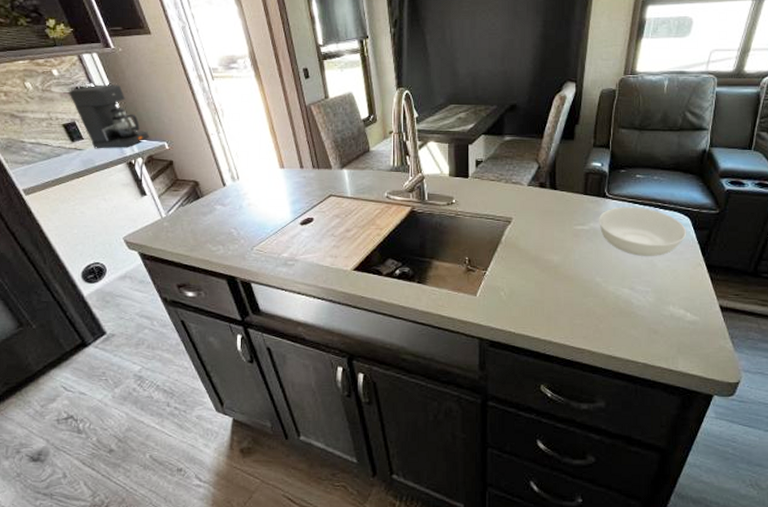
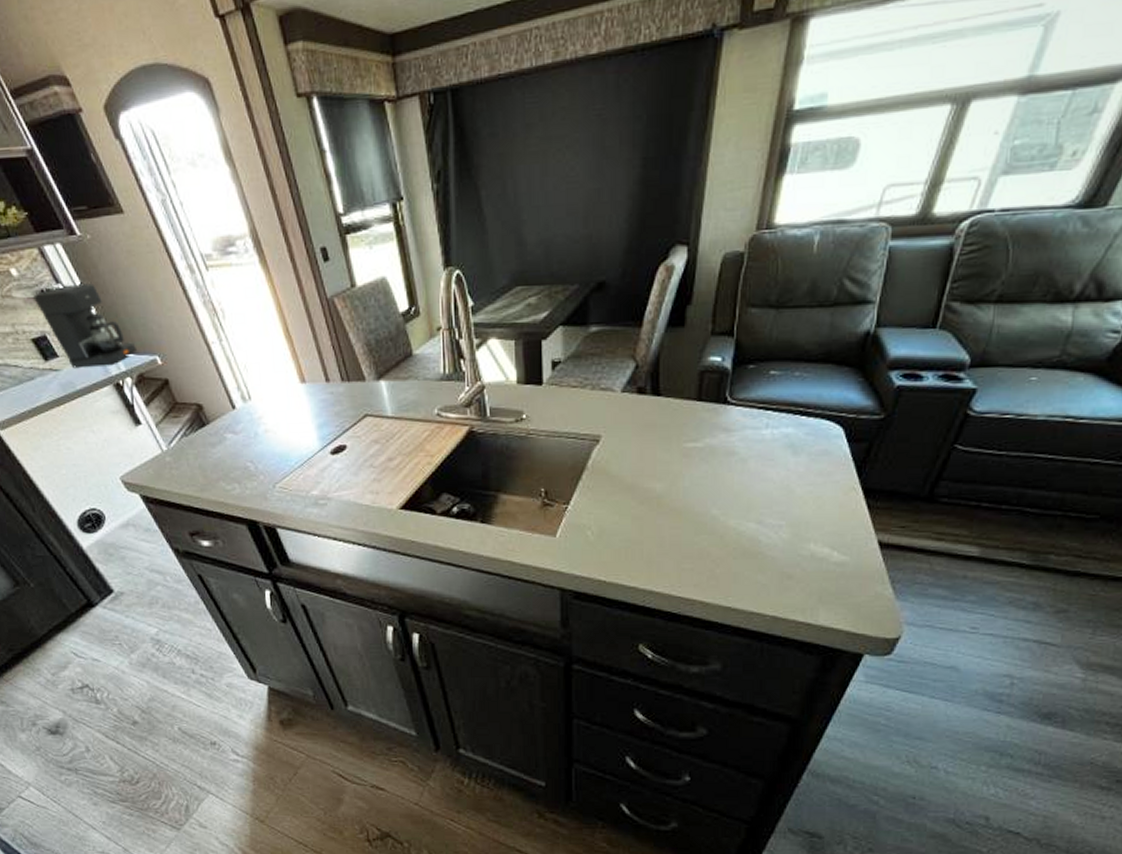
bowl: present [599,206,687,256] -> none [717,414,838,480]

